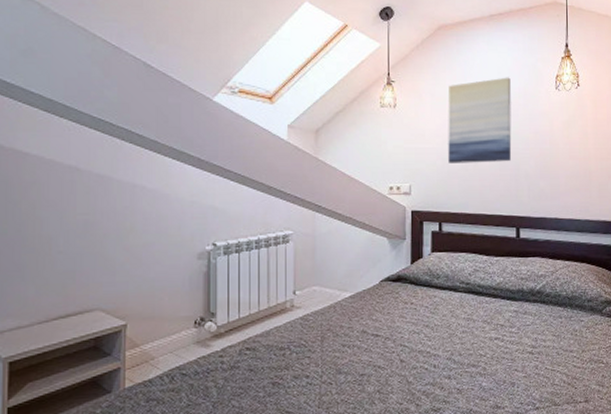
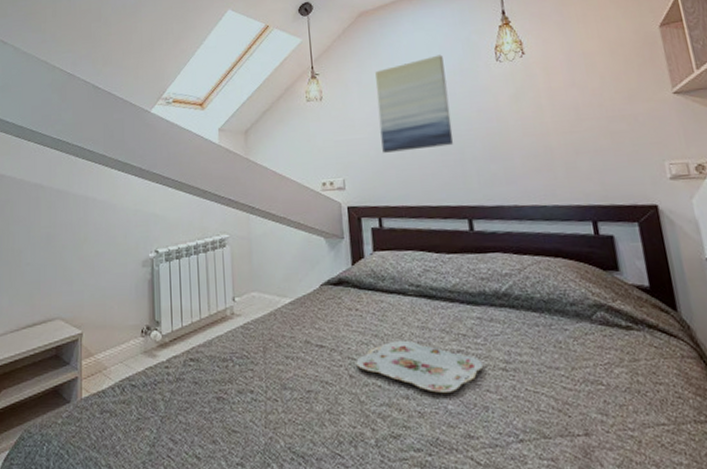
serving tray: none [407,329,515,374] -> present [356,340,484,394]

